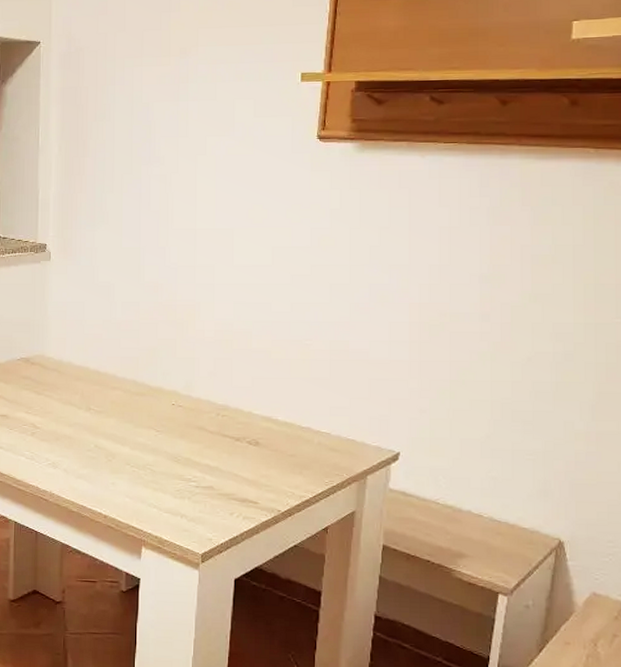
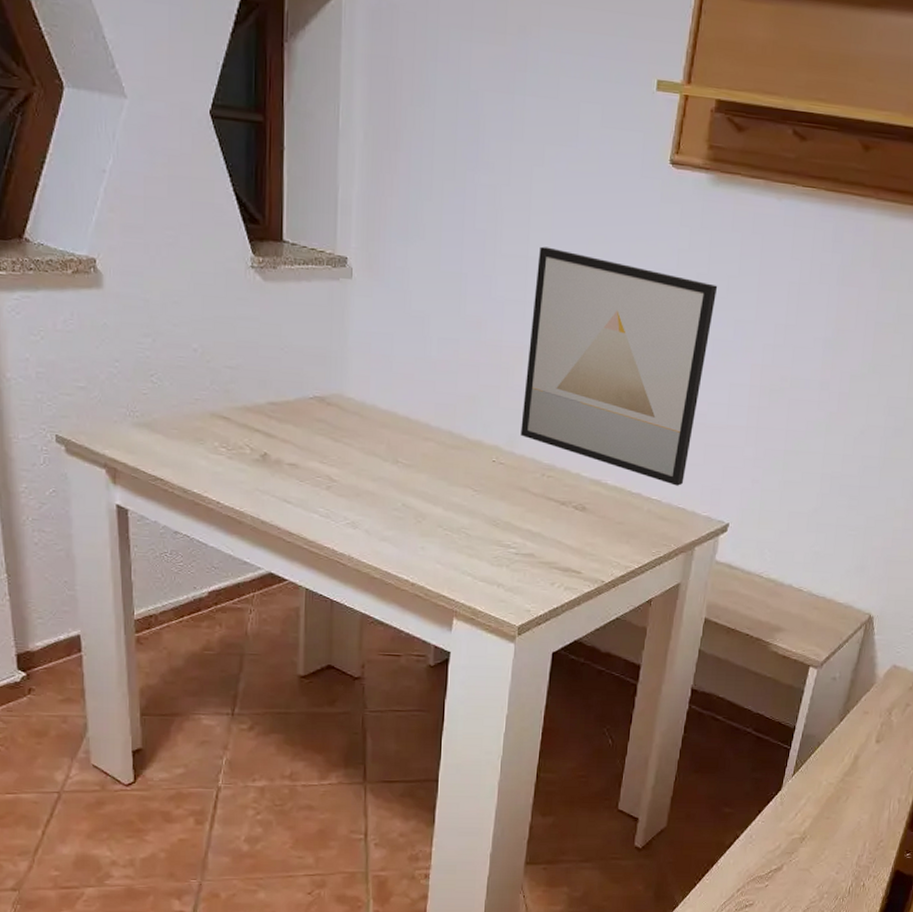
wall art: none [196,219,370,419] -> present [520,246,718,486]

